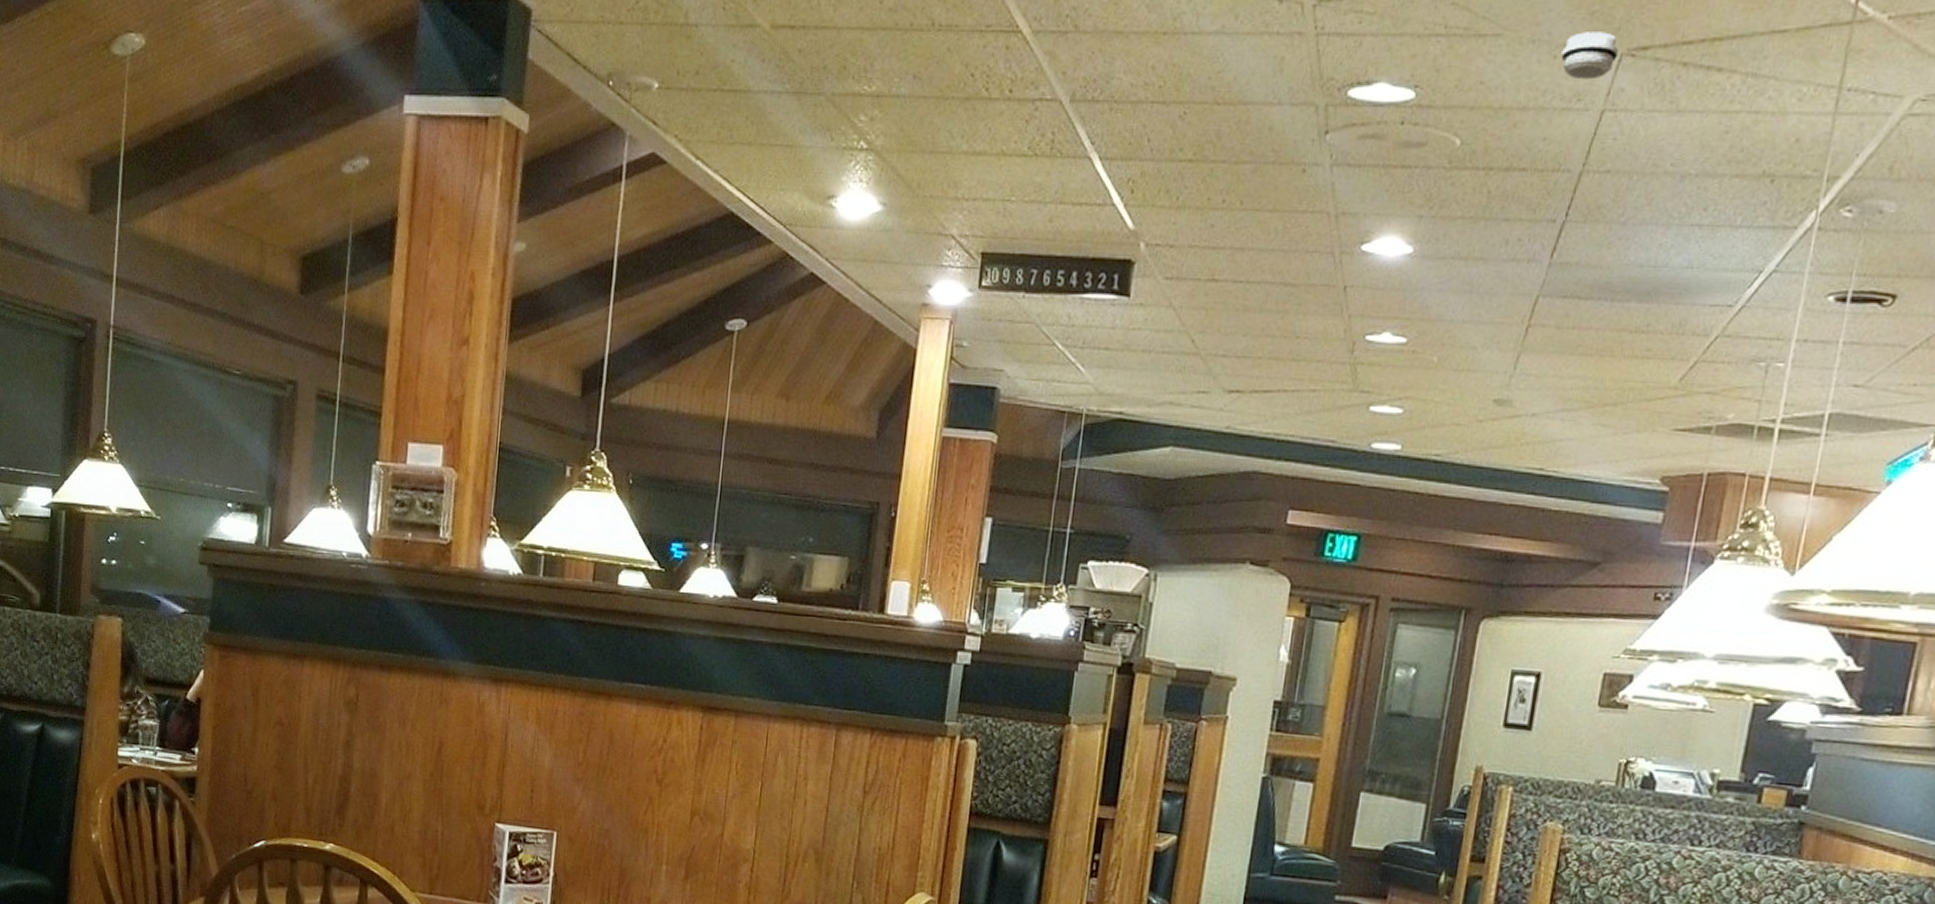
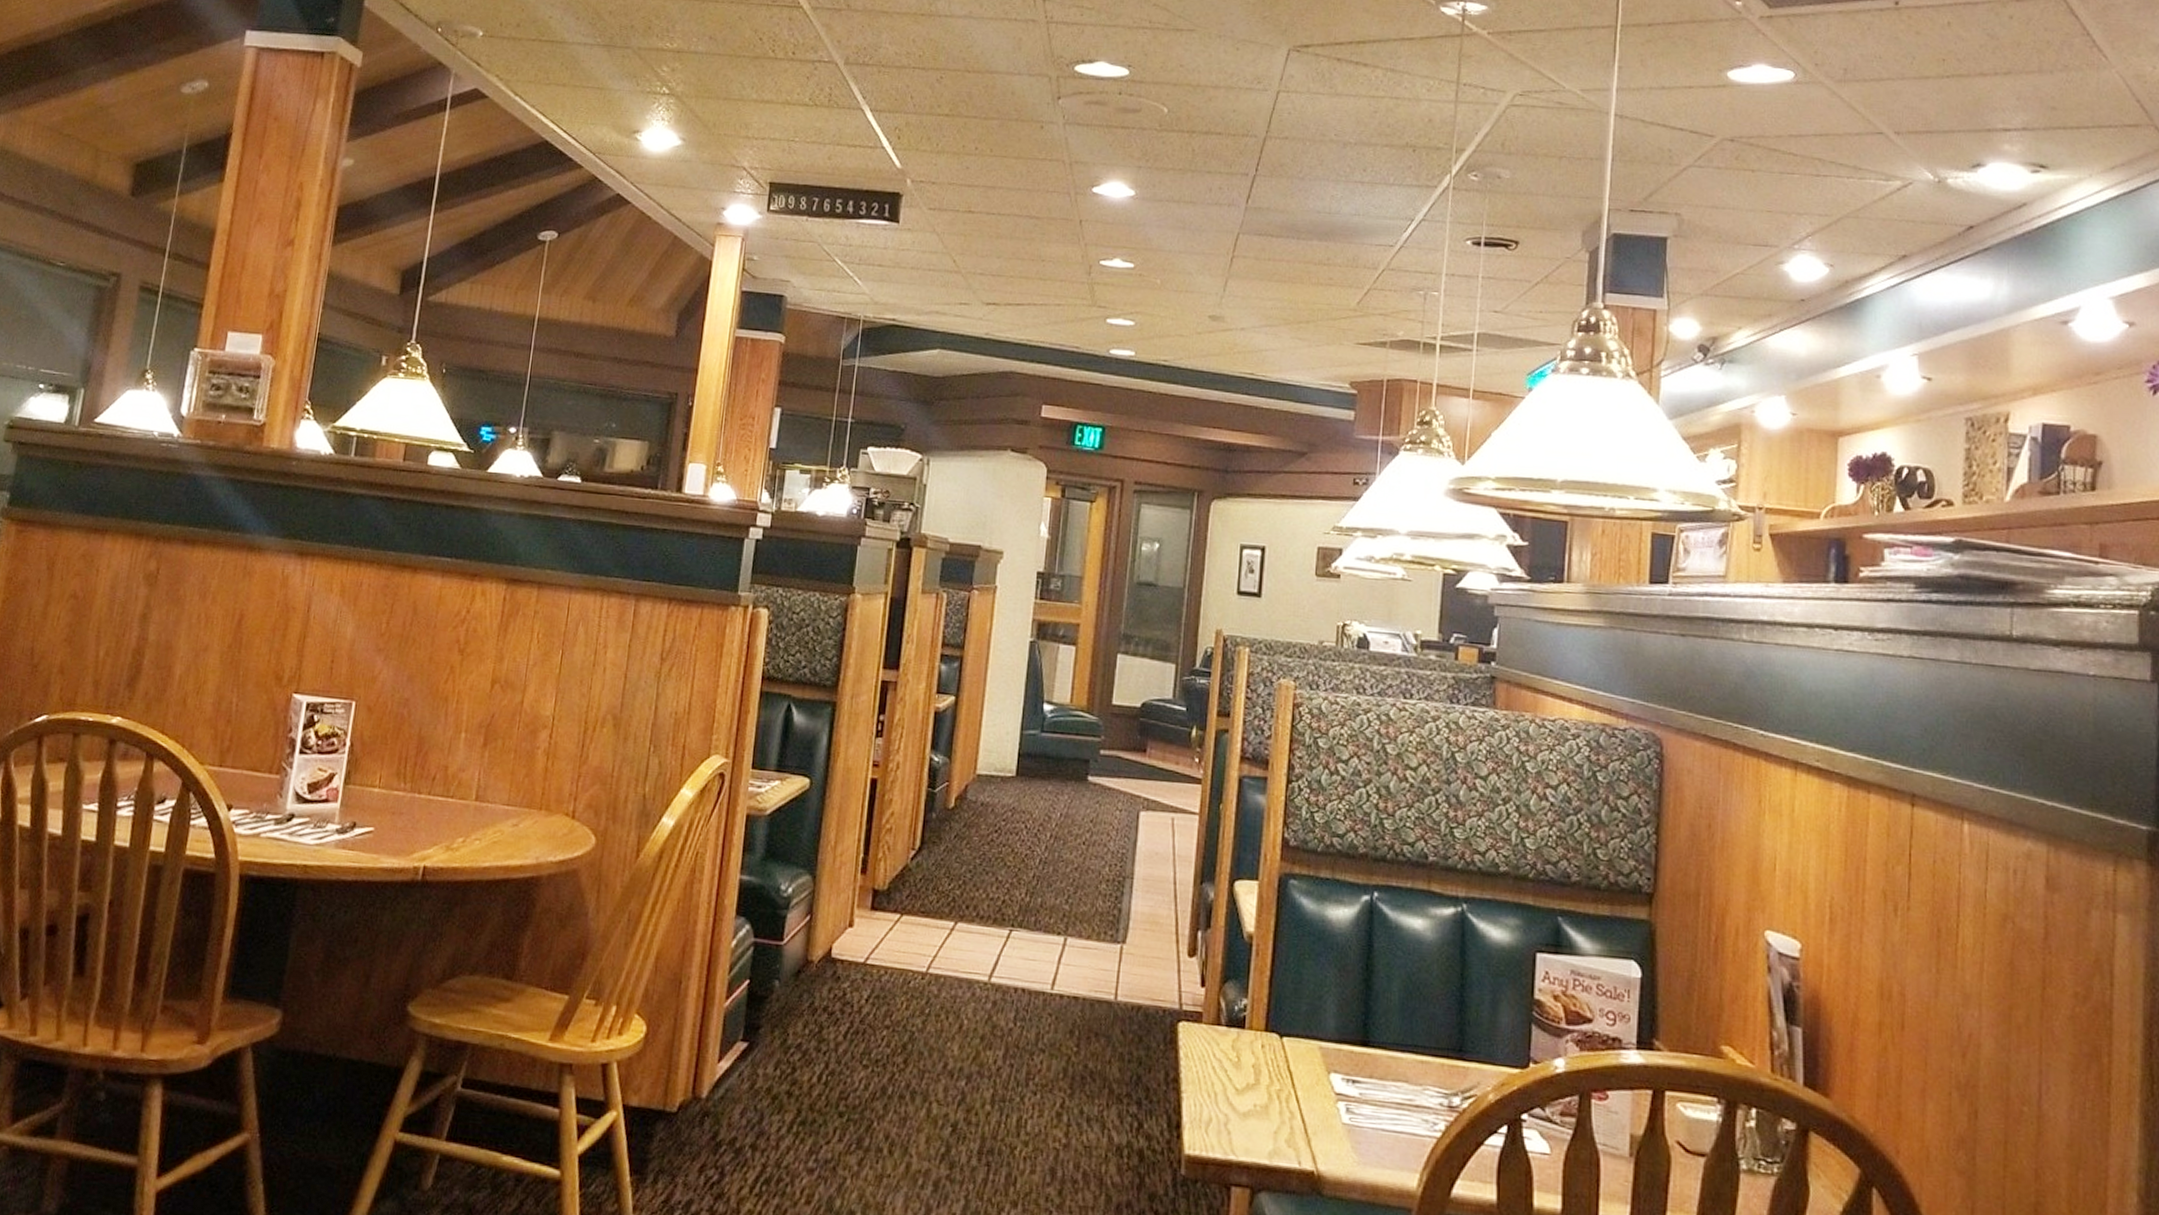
smoke detector: present [1561,32,1620,80] -> none [1242,31,1287,68]

